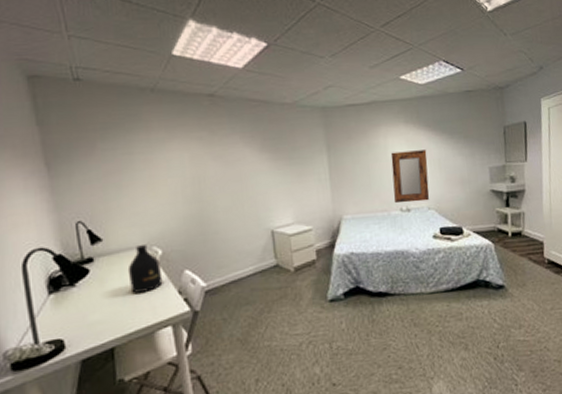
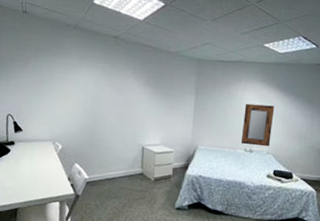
bottle: present [127,245,163,293] -> none [35,139,59,174]

